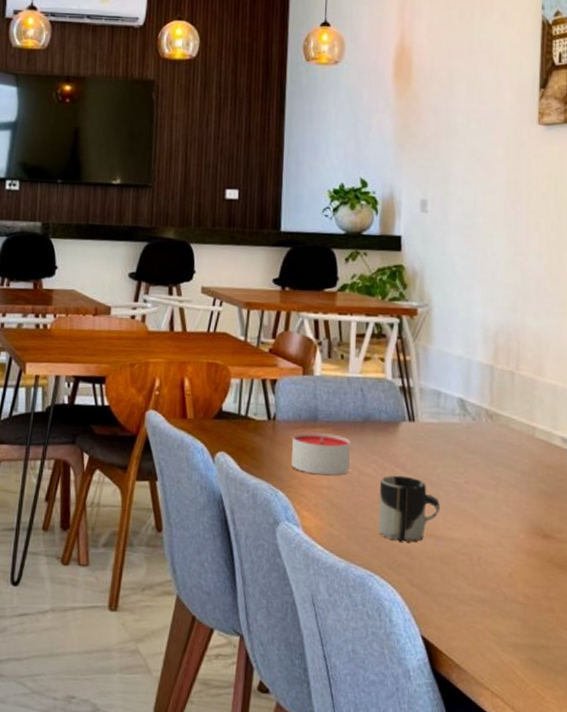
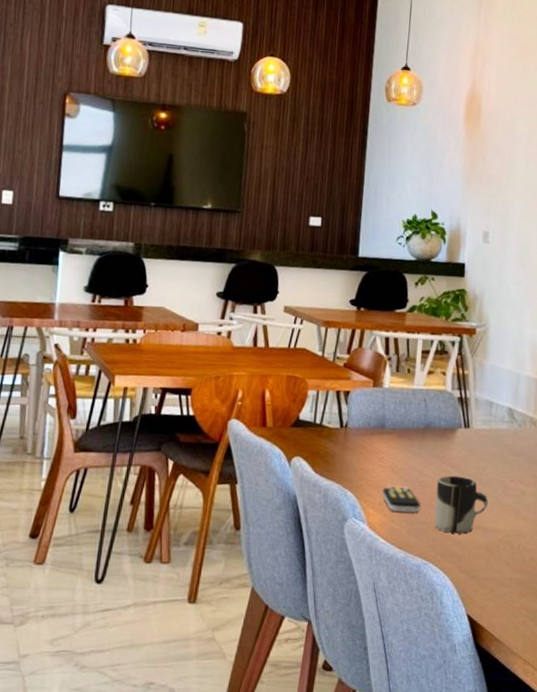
candle: present [291,432,351,476] -> none [360,438,414,477]
remote control: none [317,487,362,517] -> present [382,487,420,513]

